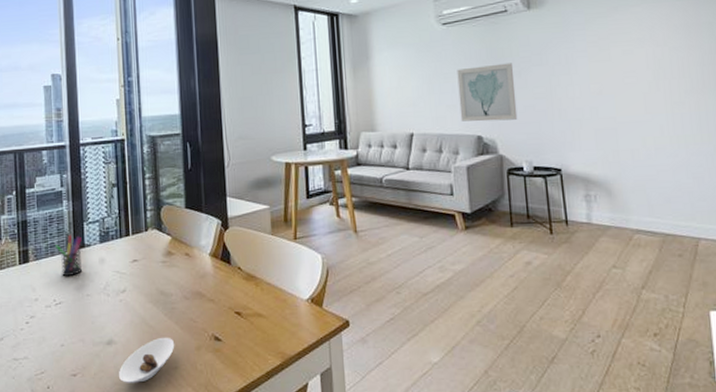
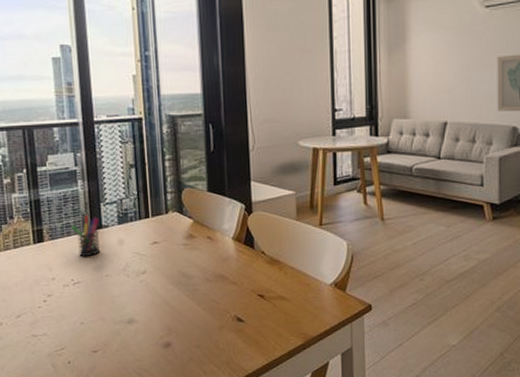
saucer: present [118,337,175,383] -> none [139,317,197,360]

